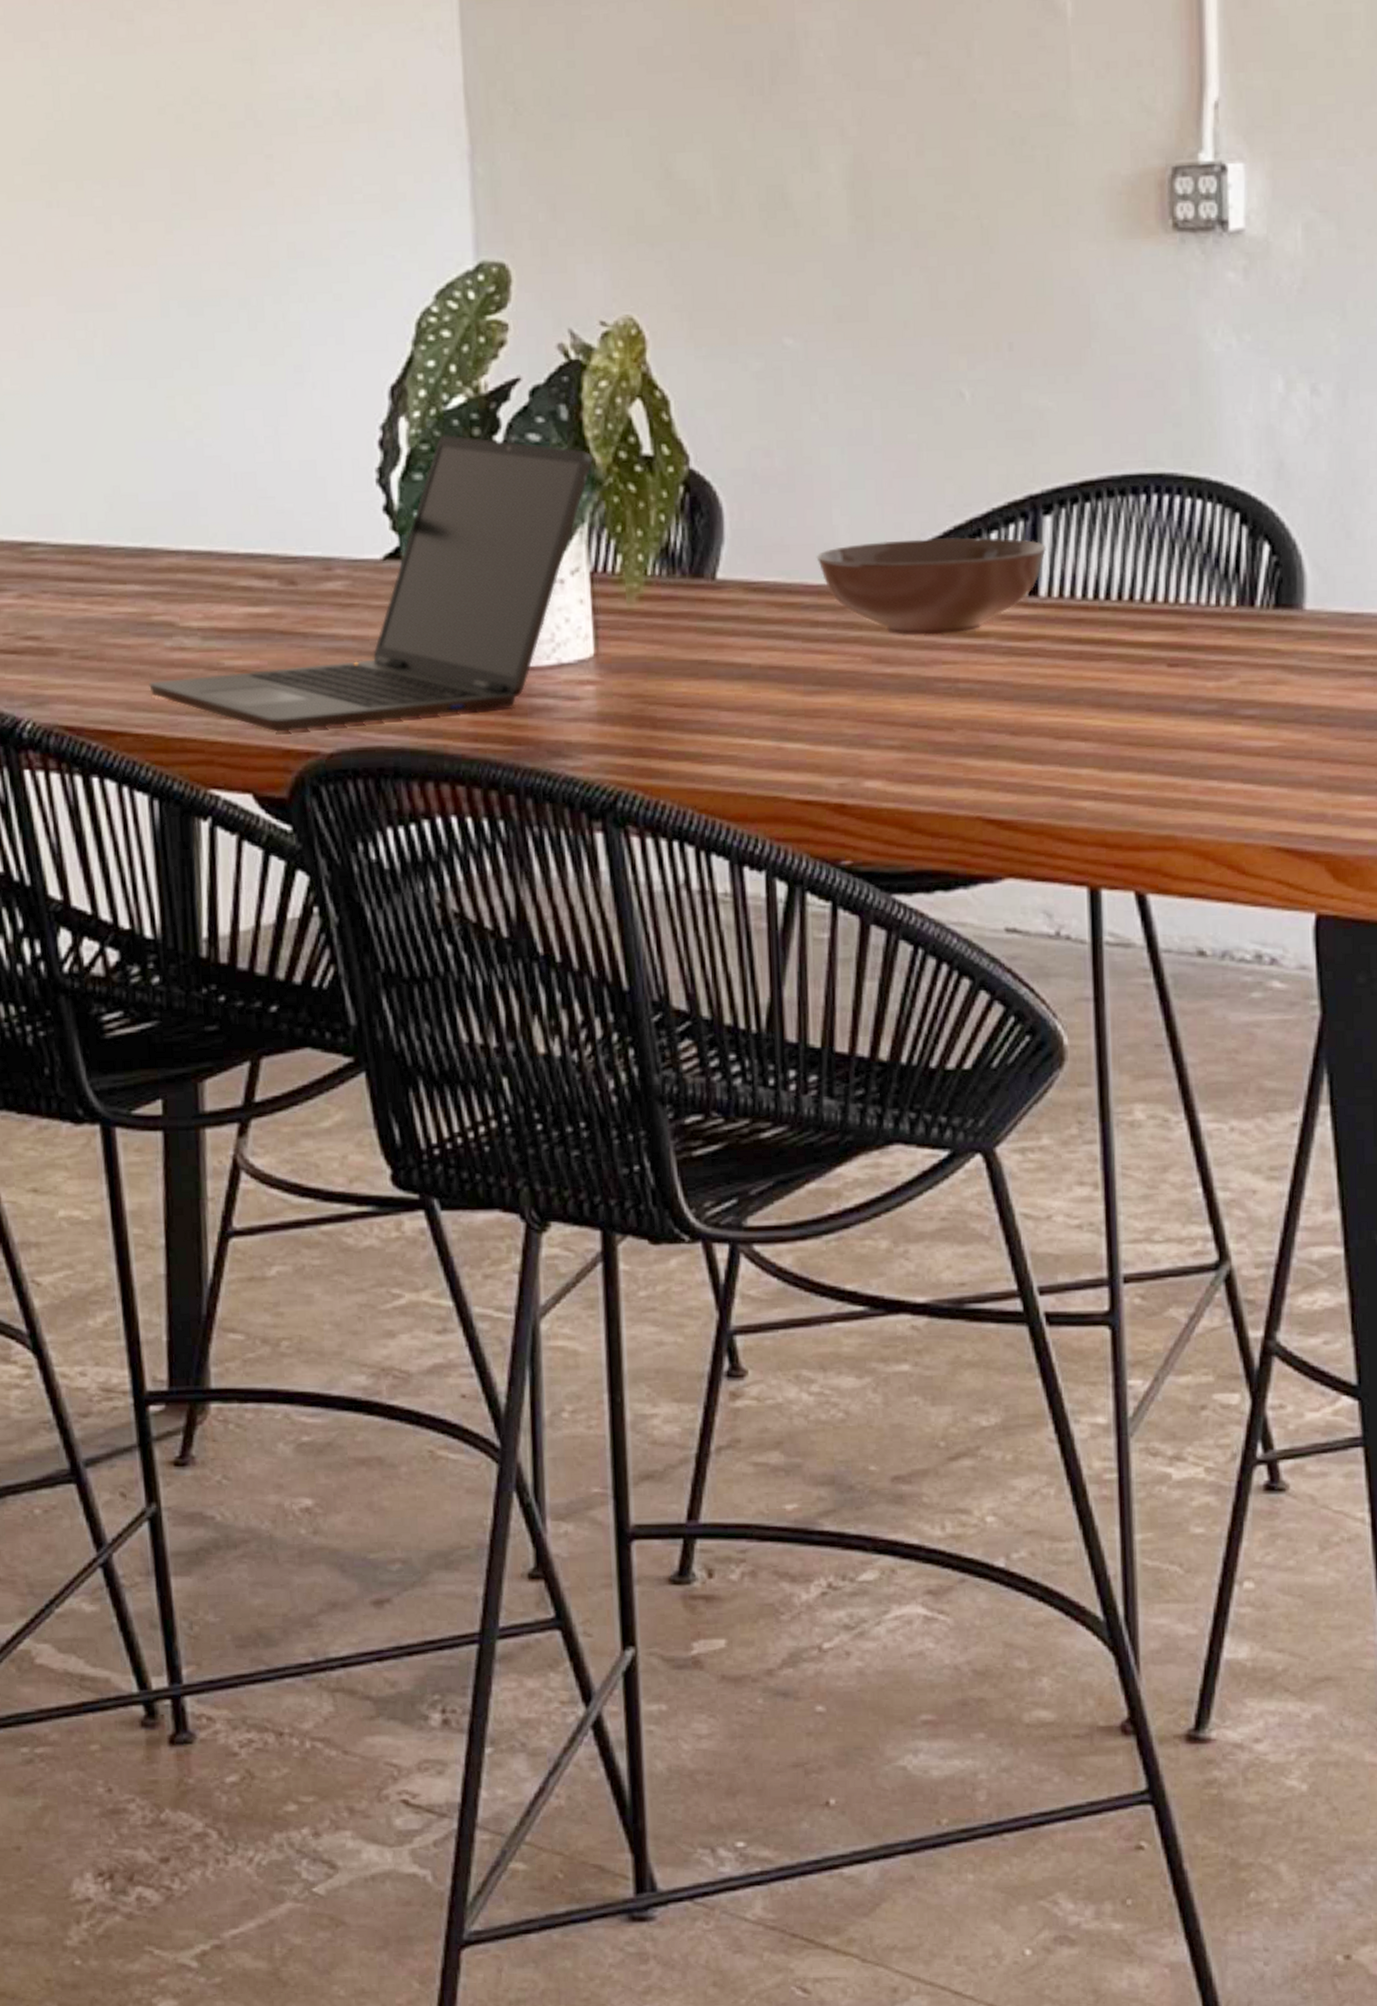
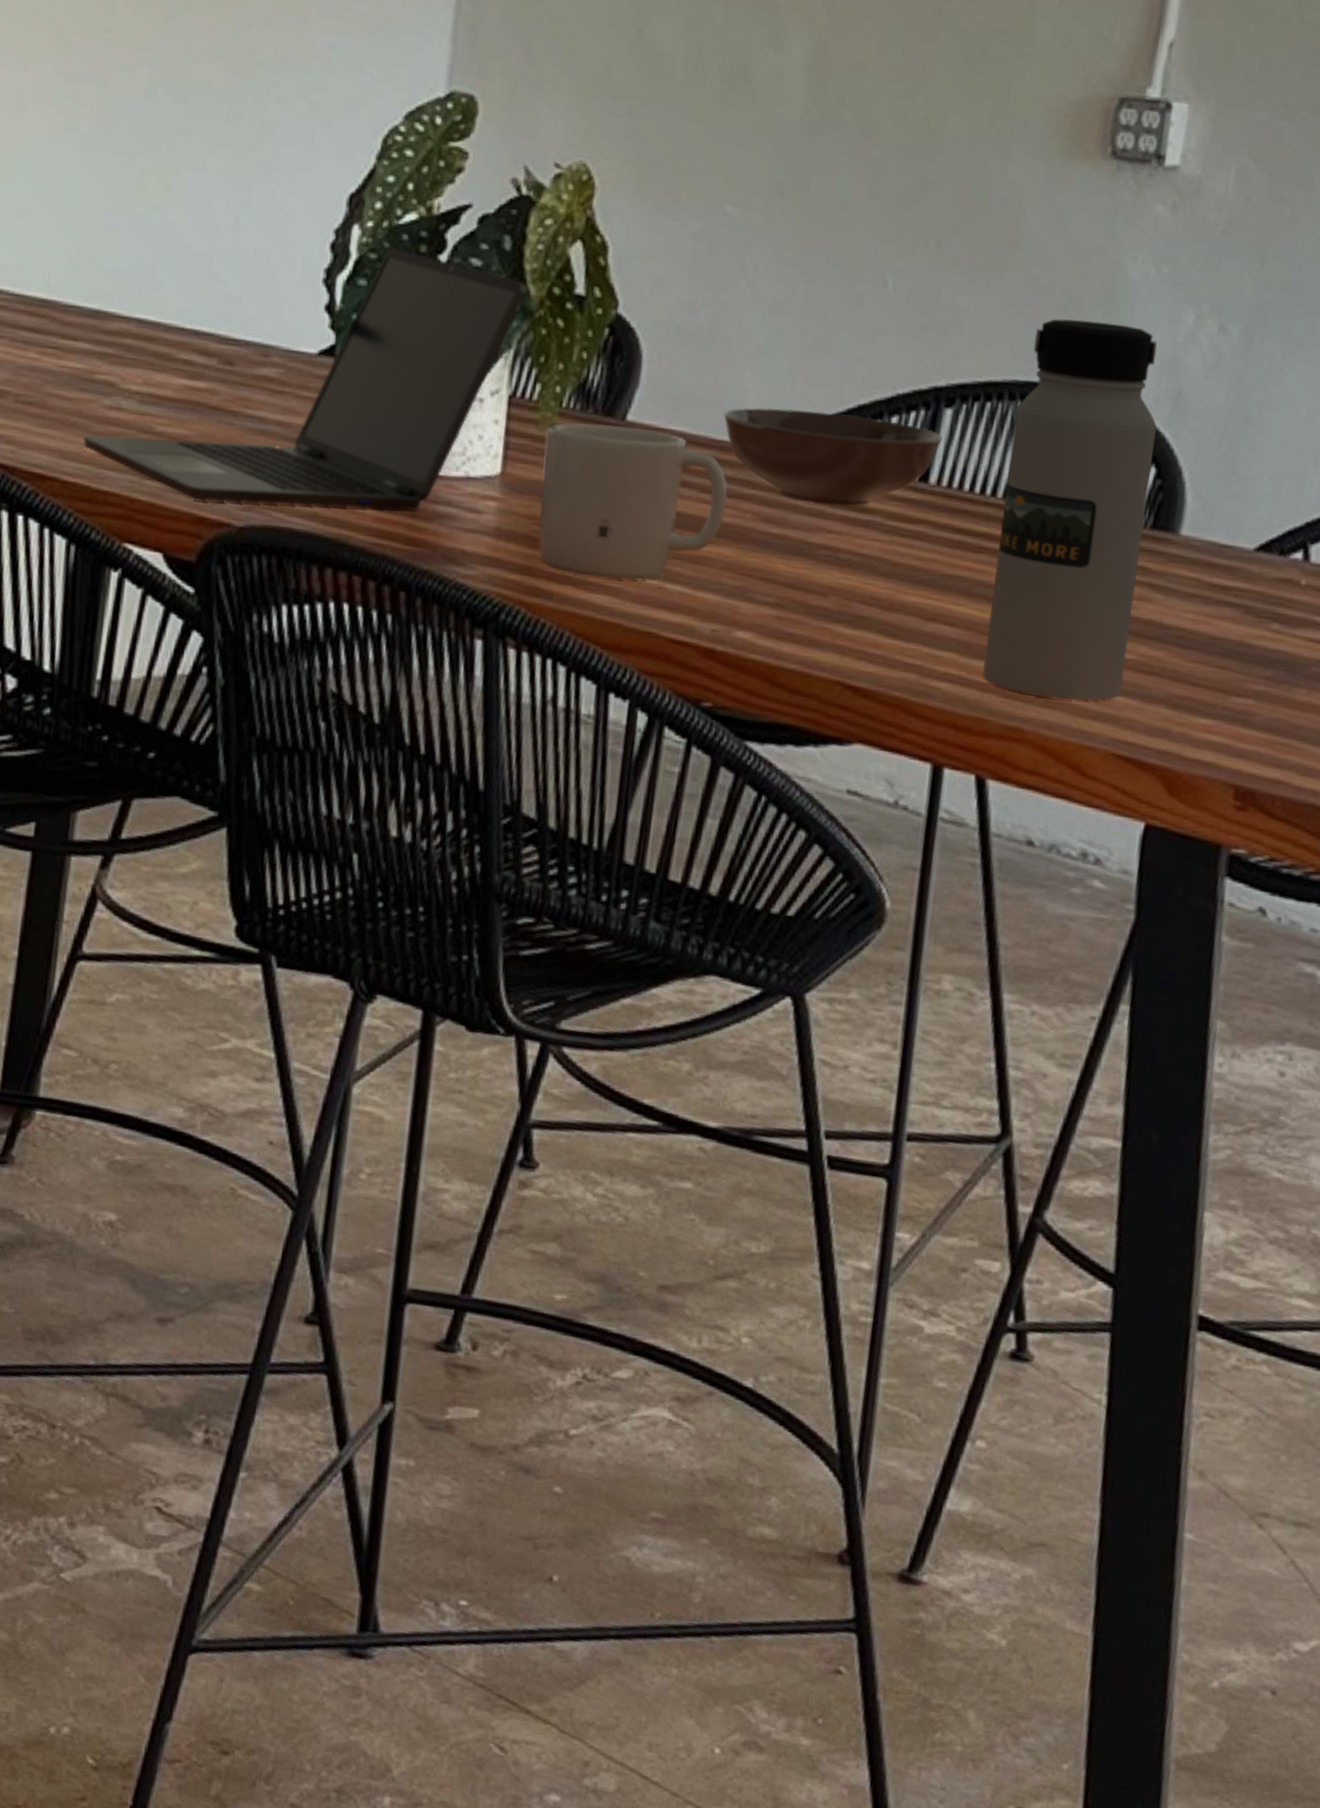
mug: none [634,584,835,748] -> present [538,422,728,580]
water bottle: none [1116,401,1270,800] -> present [982,319,1157,701]

